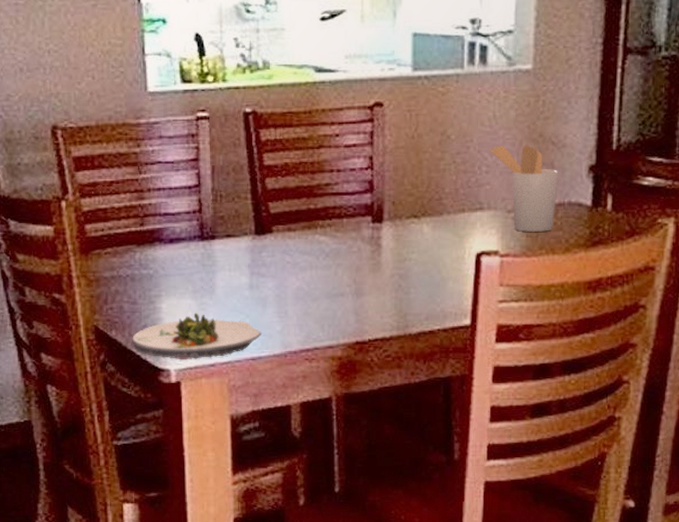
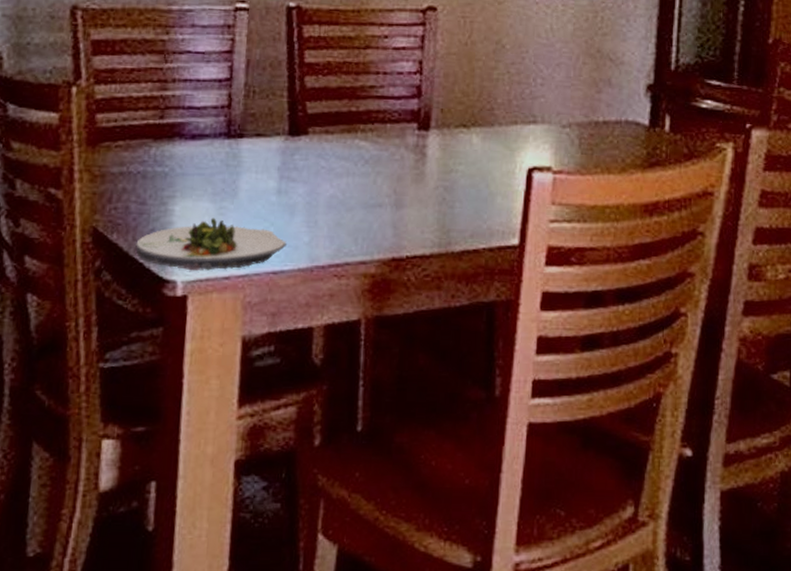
utensil holder: present [488,144,559,232] -> none [544,58,616,149]

